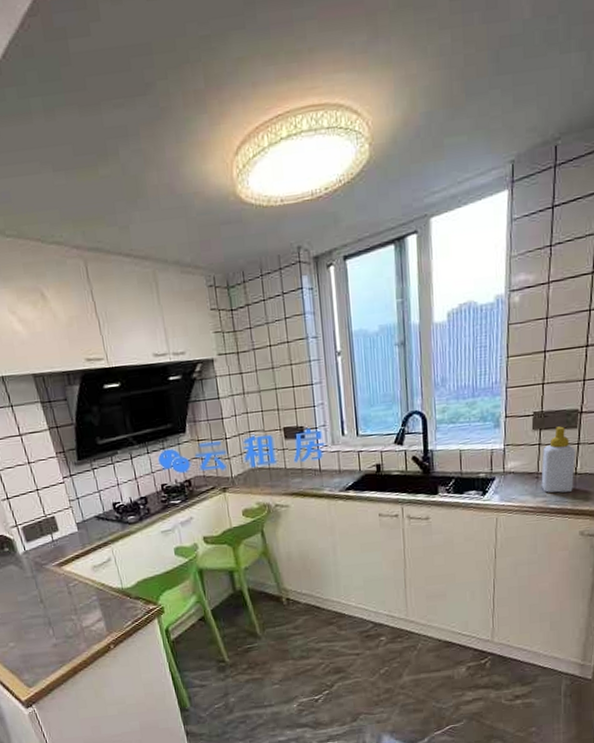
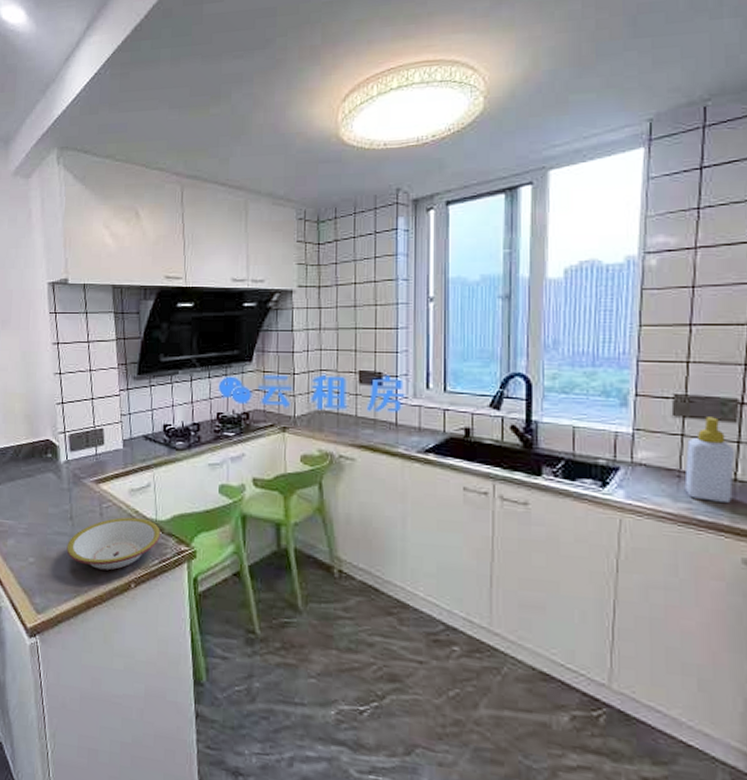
bowl: none [43,589,129,640] -> present [66,517,161,571]

